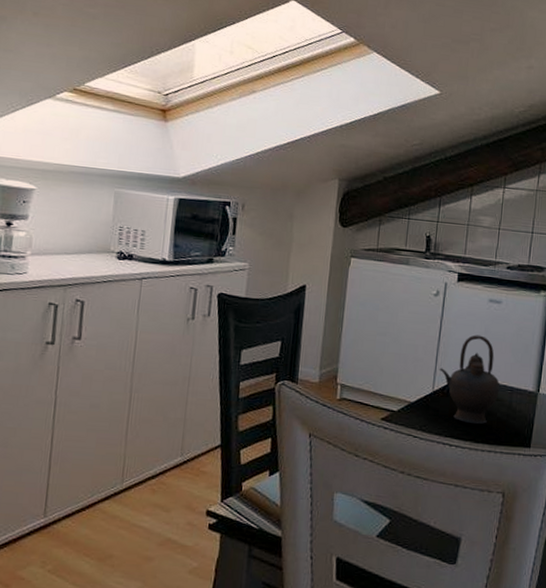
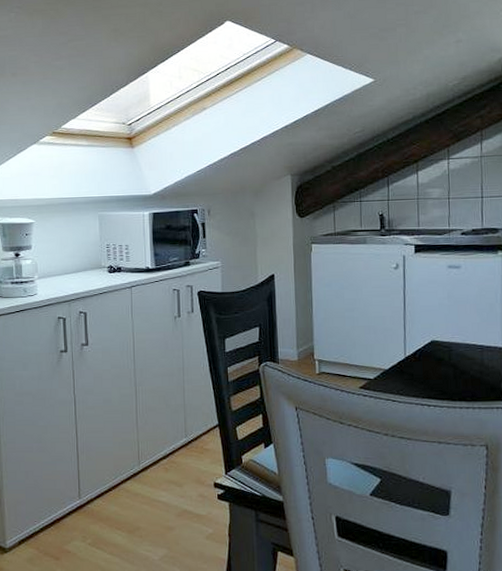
teapot: present [439,335,500,425] -> none [408,300,470,384]

